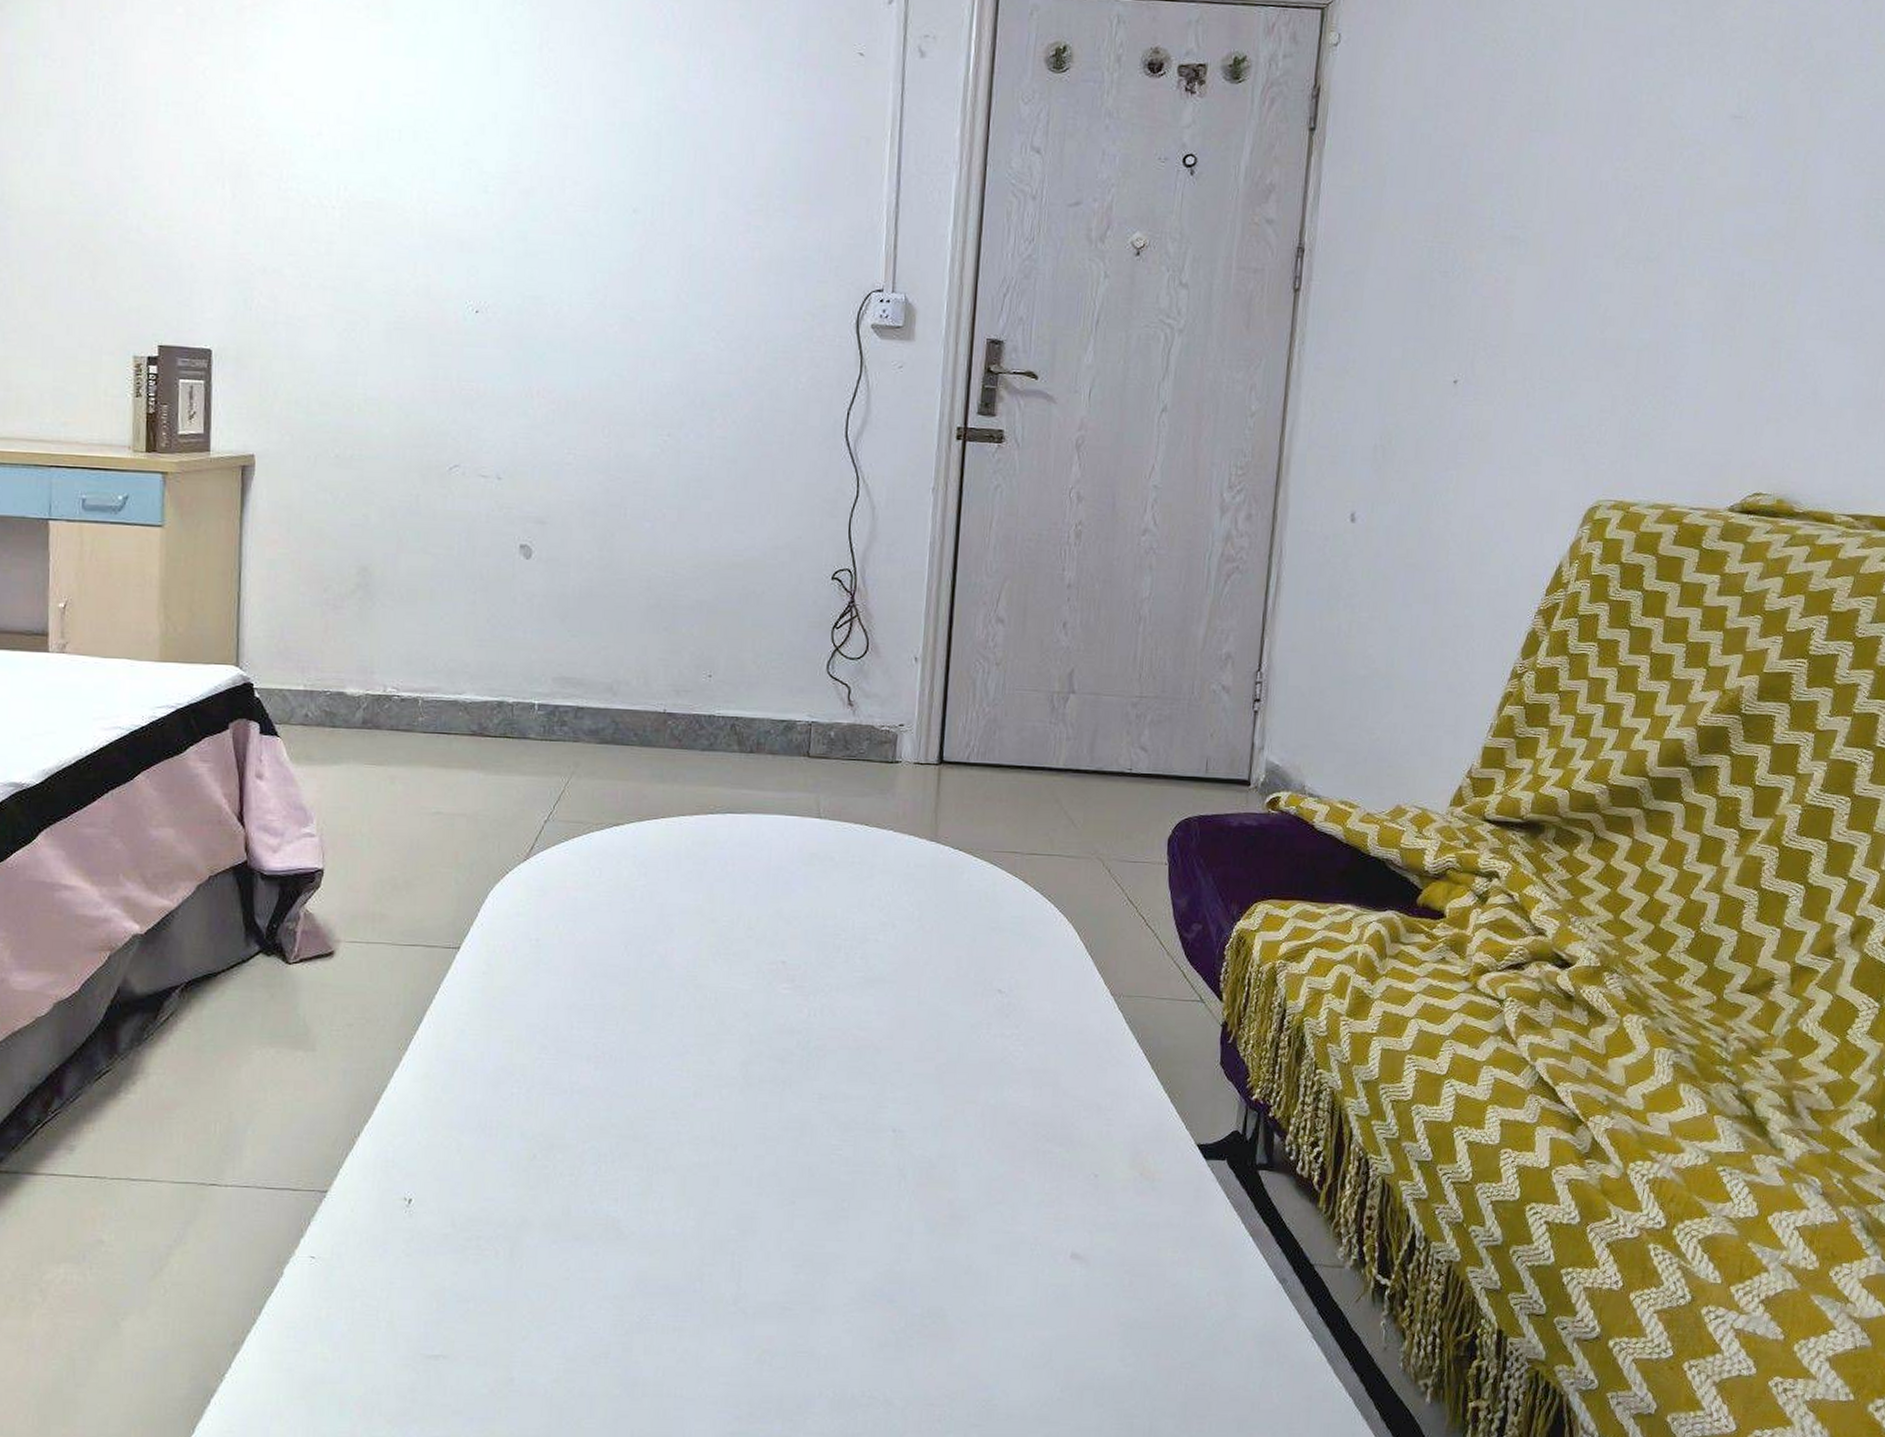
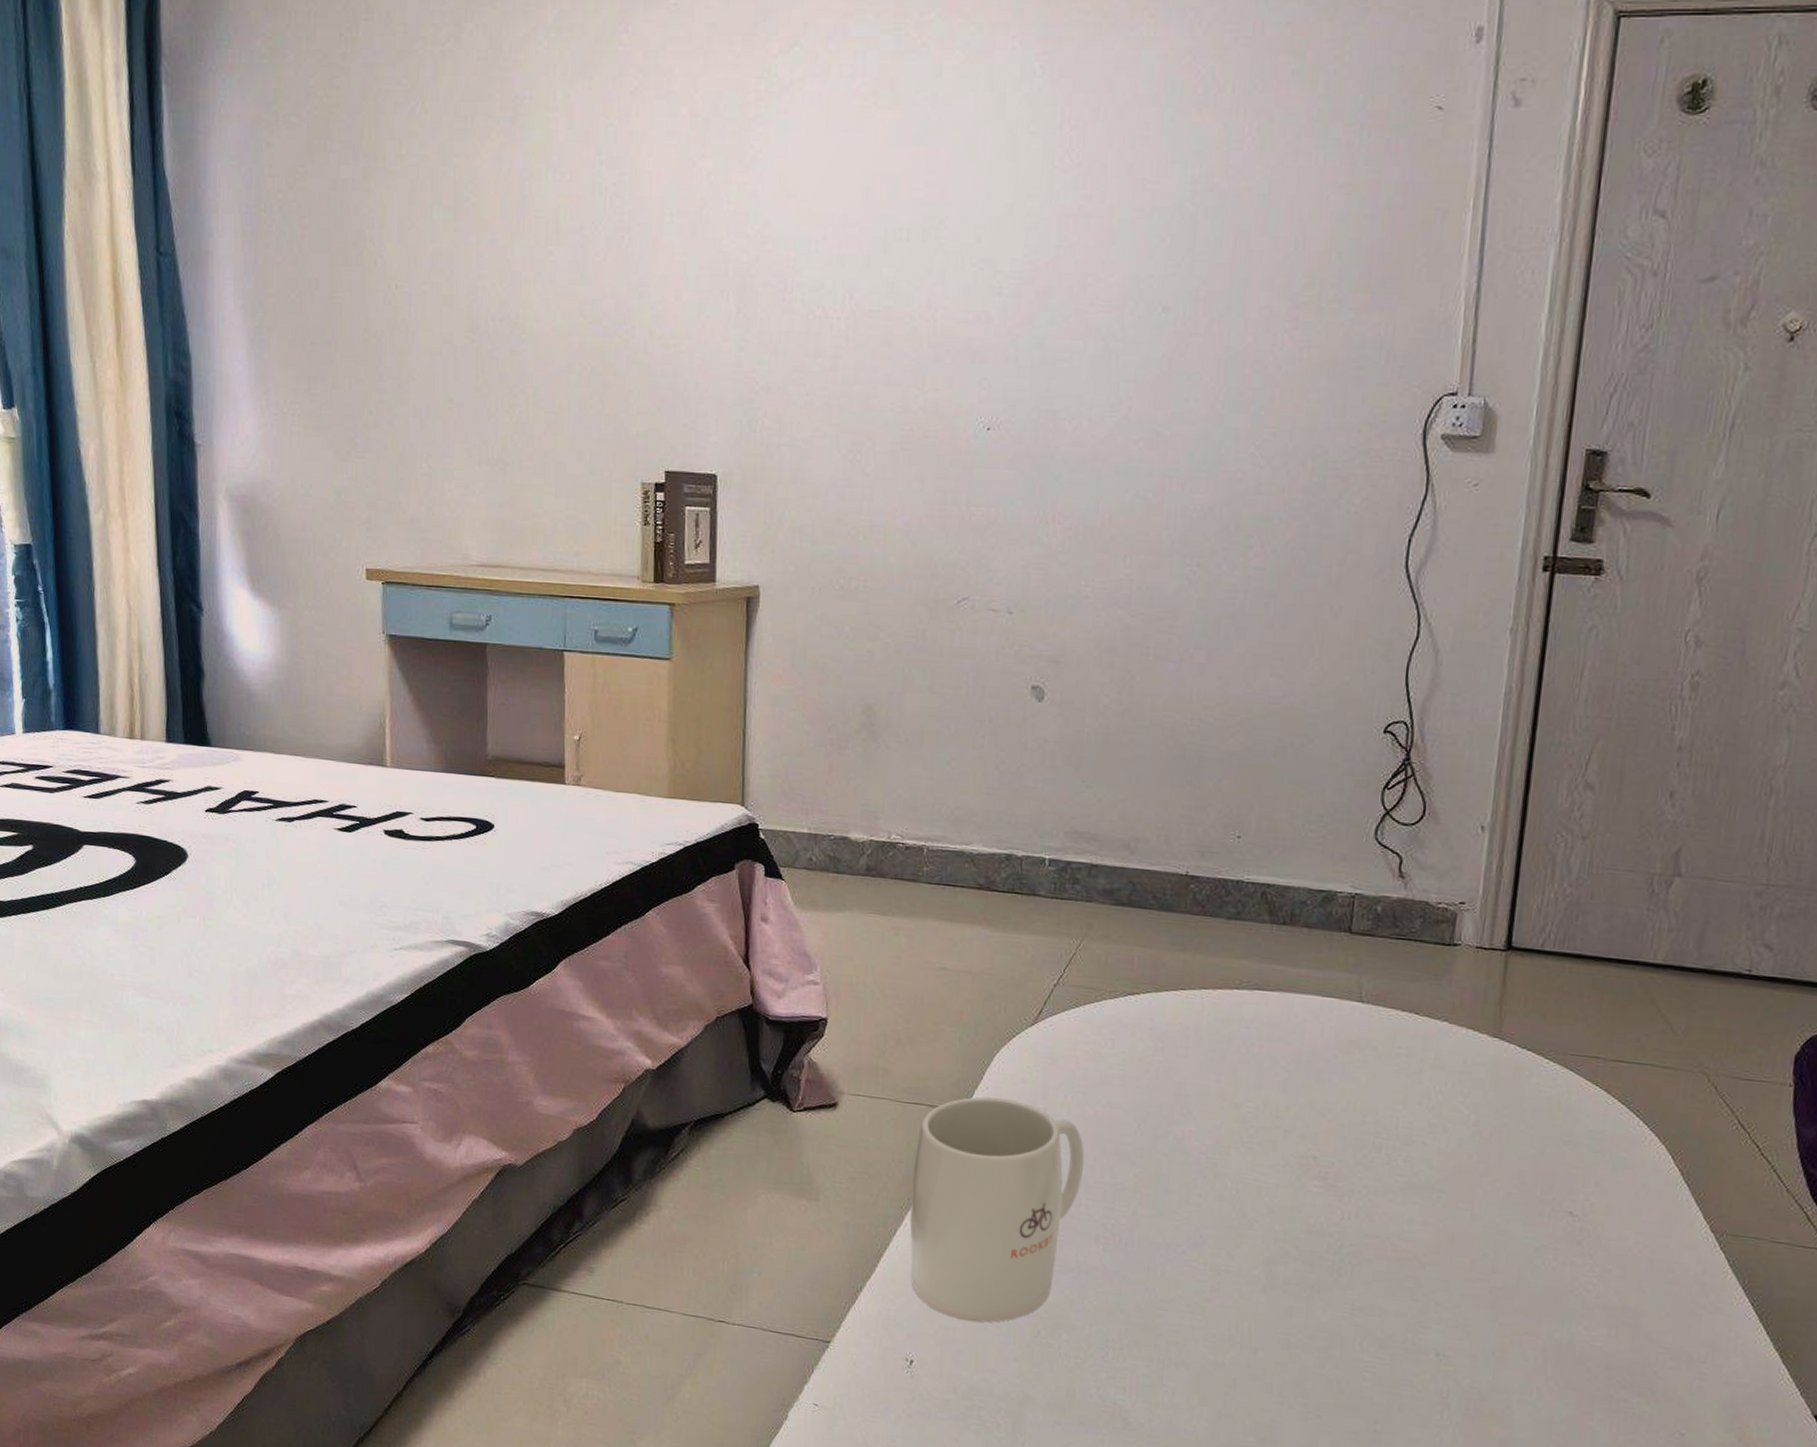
mug: none [407,933,576,1153] -> present [909,1096,1085,1323]

